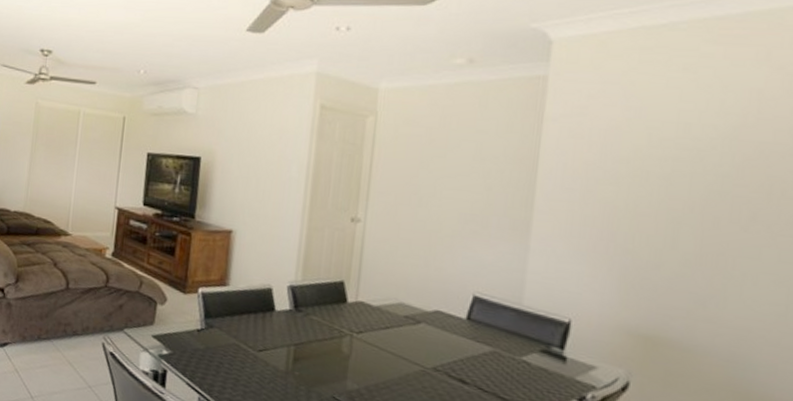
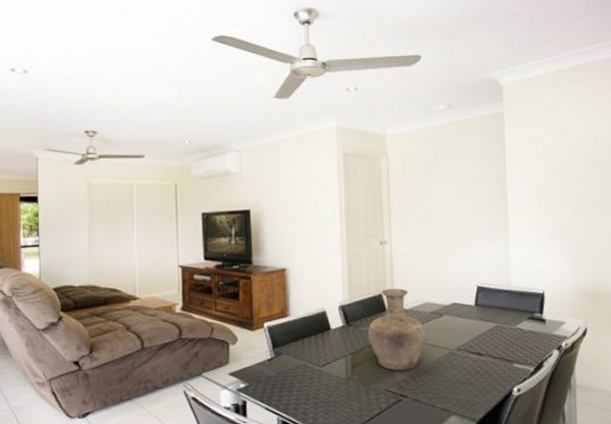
vase: none [319,276,395,380] -> present [368,288,427,371]

